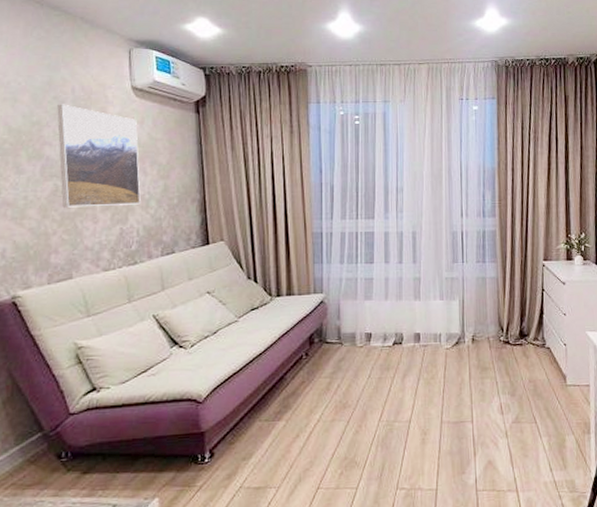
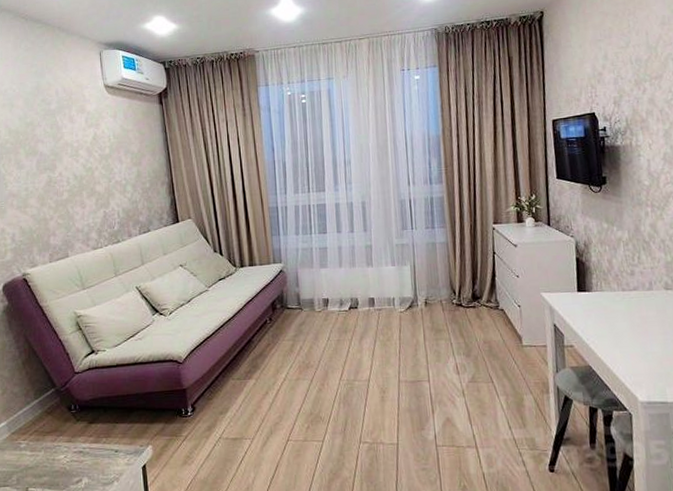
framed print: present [57,104,141,208] -> none [45,105,119,196]

